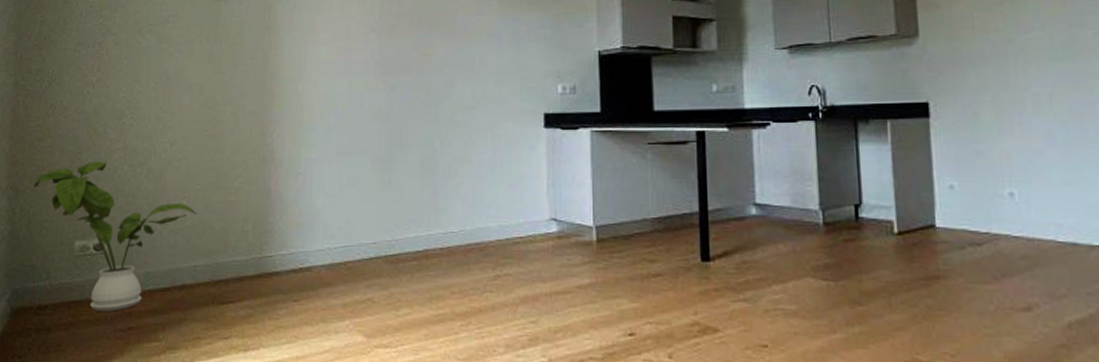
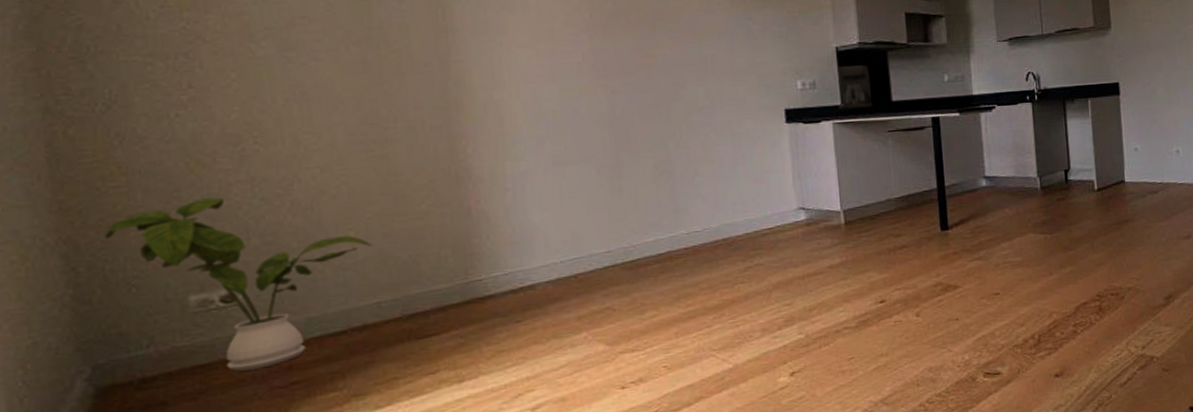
coffee maker: none [598,70,635,118] -> present [837,64,875,110]

